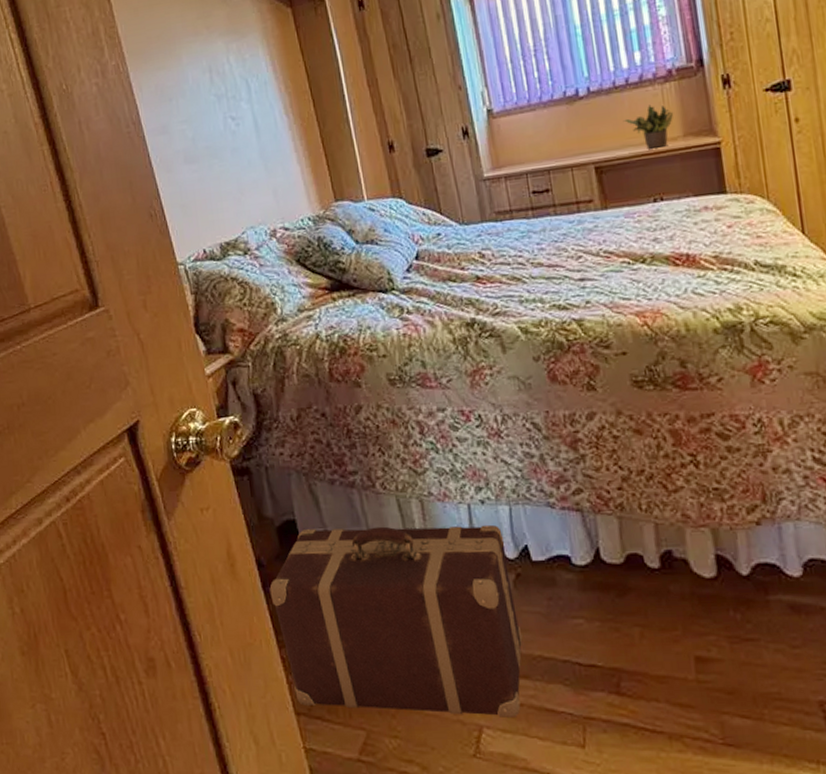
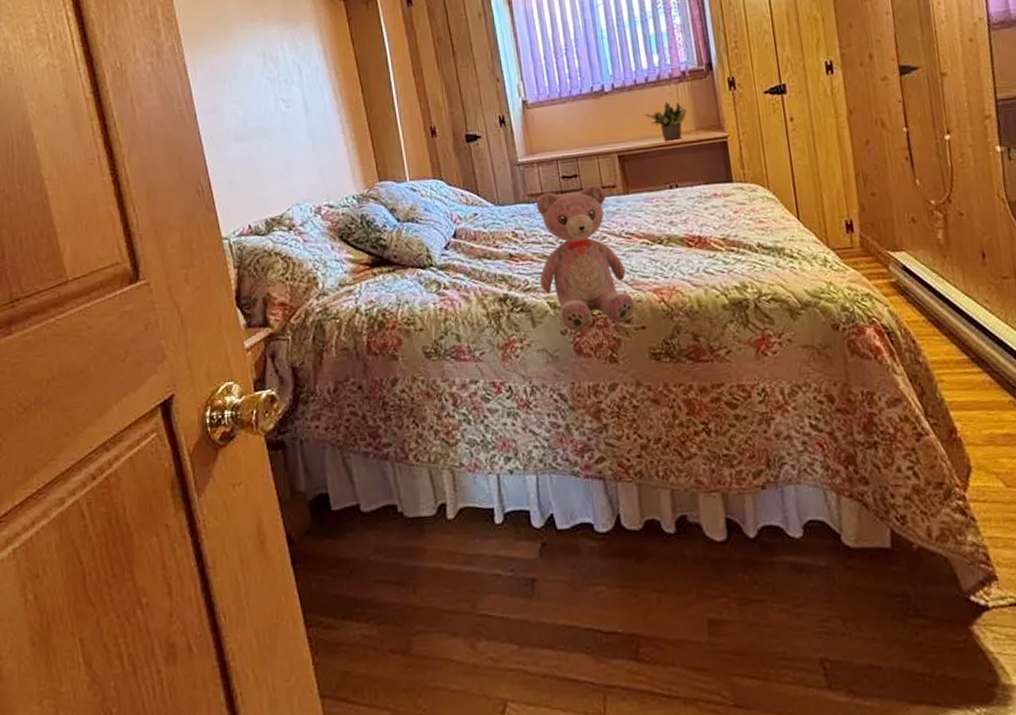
suitcase: present [269,524,523,718] -> none [299,494,548,690]
teddy bear: none [504,199,616,357] -> present [536,185,636,331]

